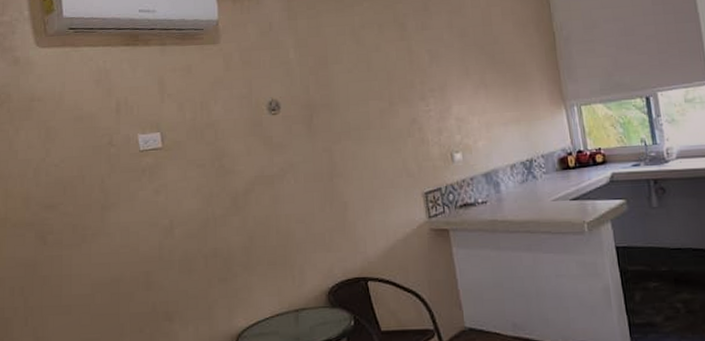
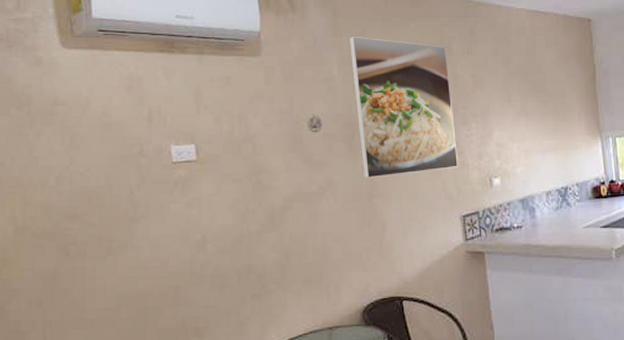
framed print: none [303,18,419,159] -> present [349,36,459,178]

